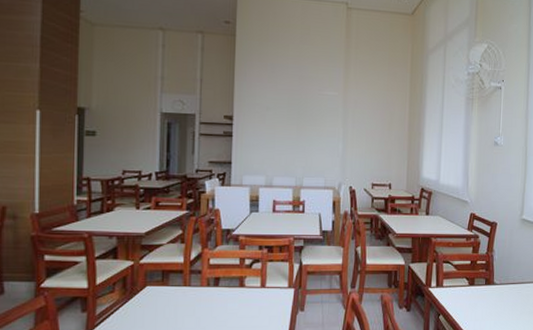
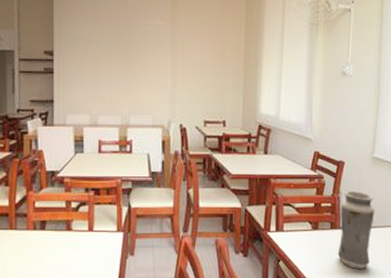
vase: none [491,250,524,322] -> present [337,191,375,269]

